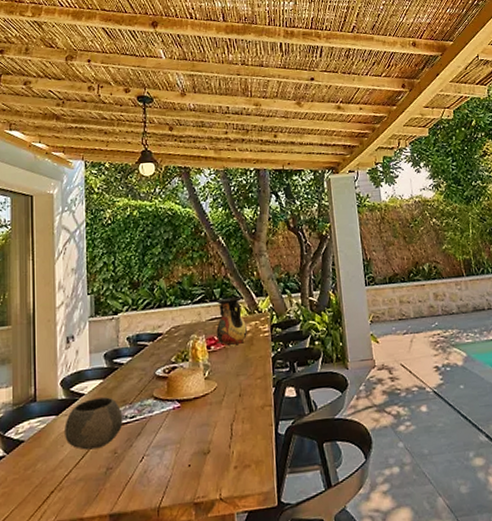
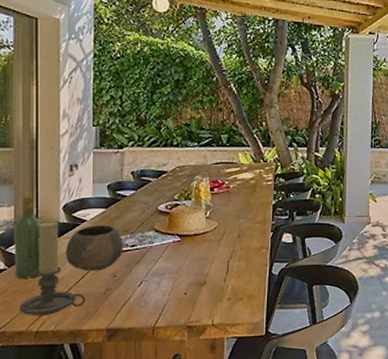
wine bottle: none [12,373,40,465] -> present [14,195,42,279]
candle holder: none [19,398,86,507] -> present [20,221,85,316]
vase: present [216,296,248,345] -> none [219,144,252,189]

